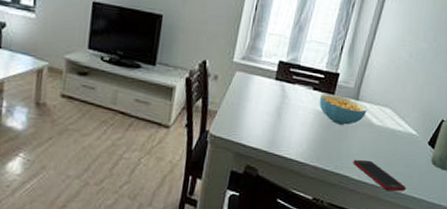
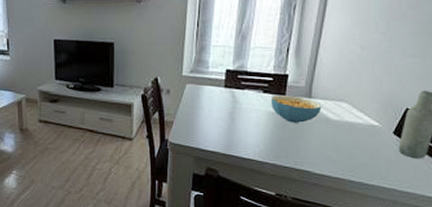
cell phone: present [353,159,406,191] -> none [313,154,373,183]

